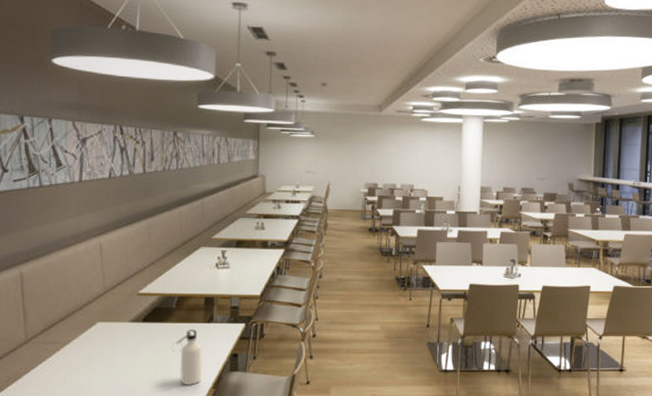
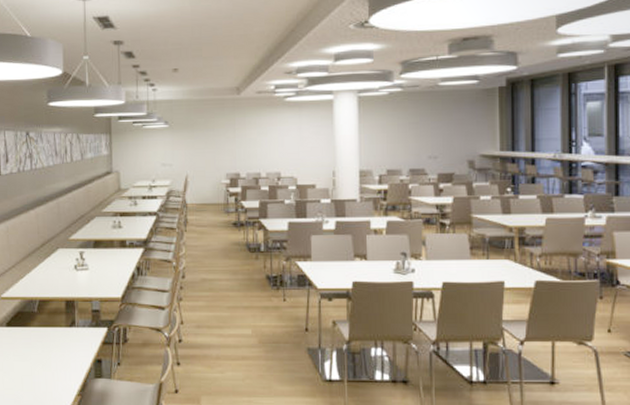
water bottle: present [171,329,203,385] -> none [35,334,68,392]

